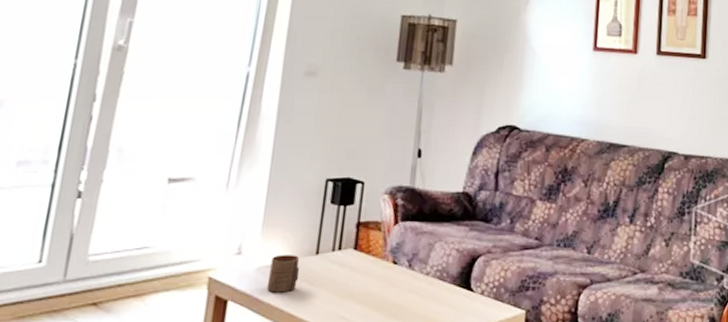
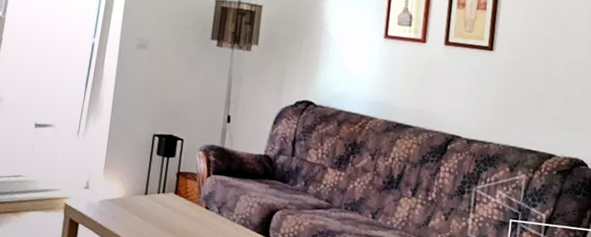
cup: present [266,255,300,293] -> none [107,192,133,223]

